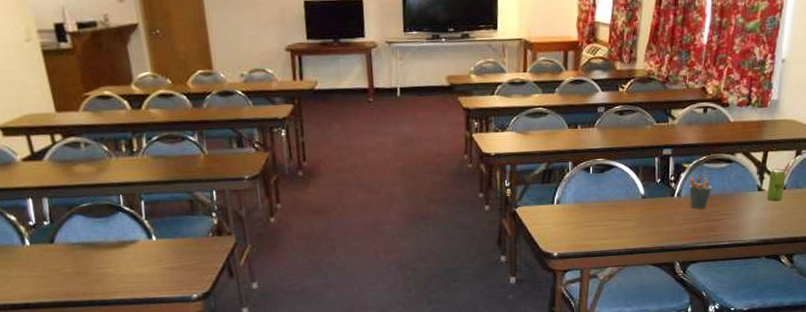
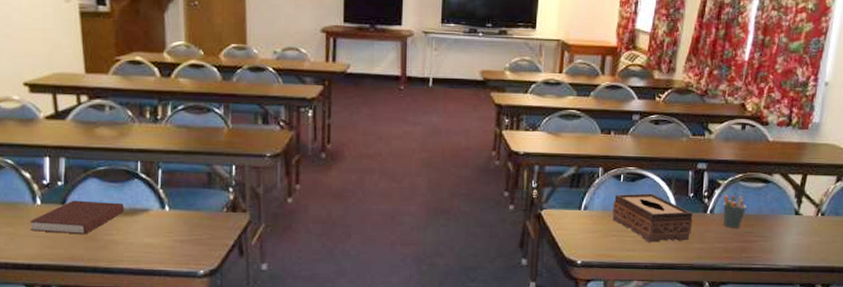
notebook: none [21,237,113,272] -> present [29,200,125,235]
tissue box: none [584,182,661,230] -> present [612,193,693,243]
beverage can: present [767,169,786,202] -> none [804,193,825,228]

